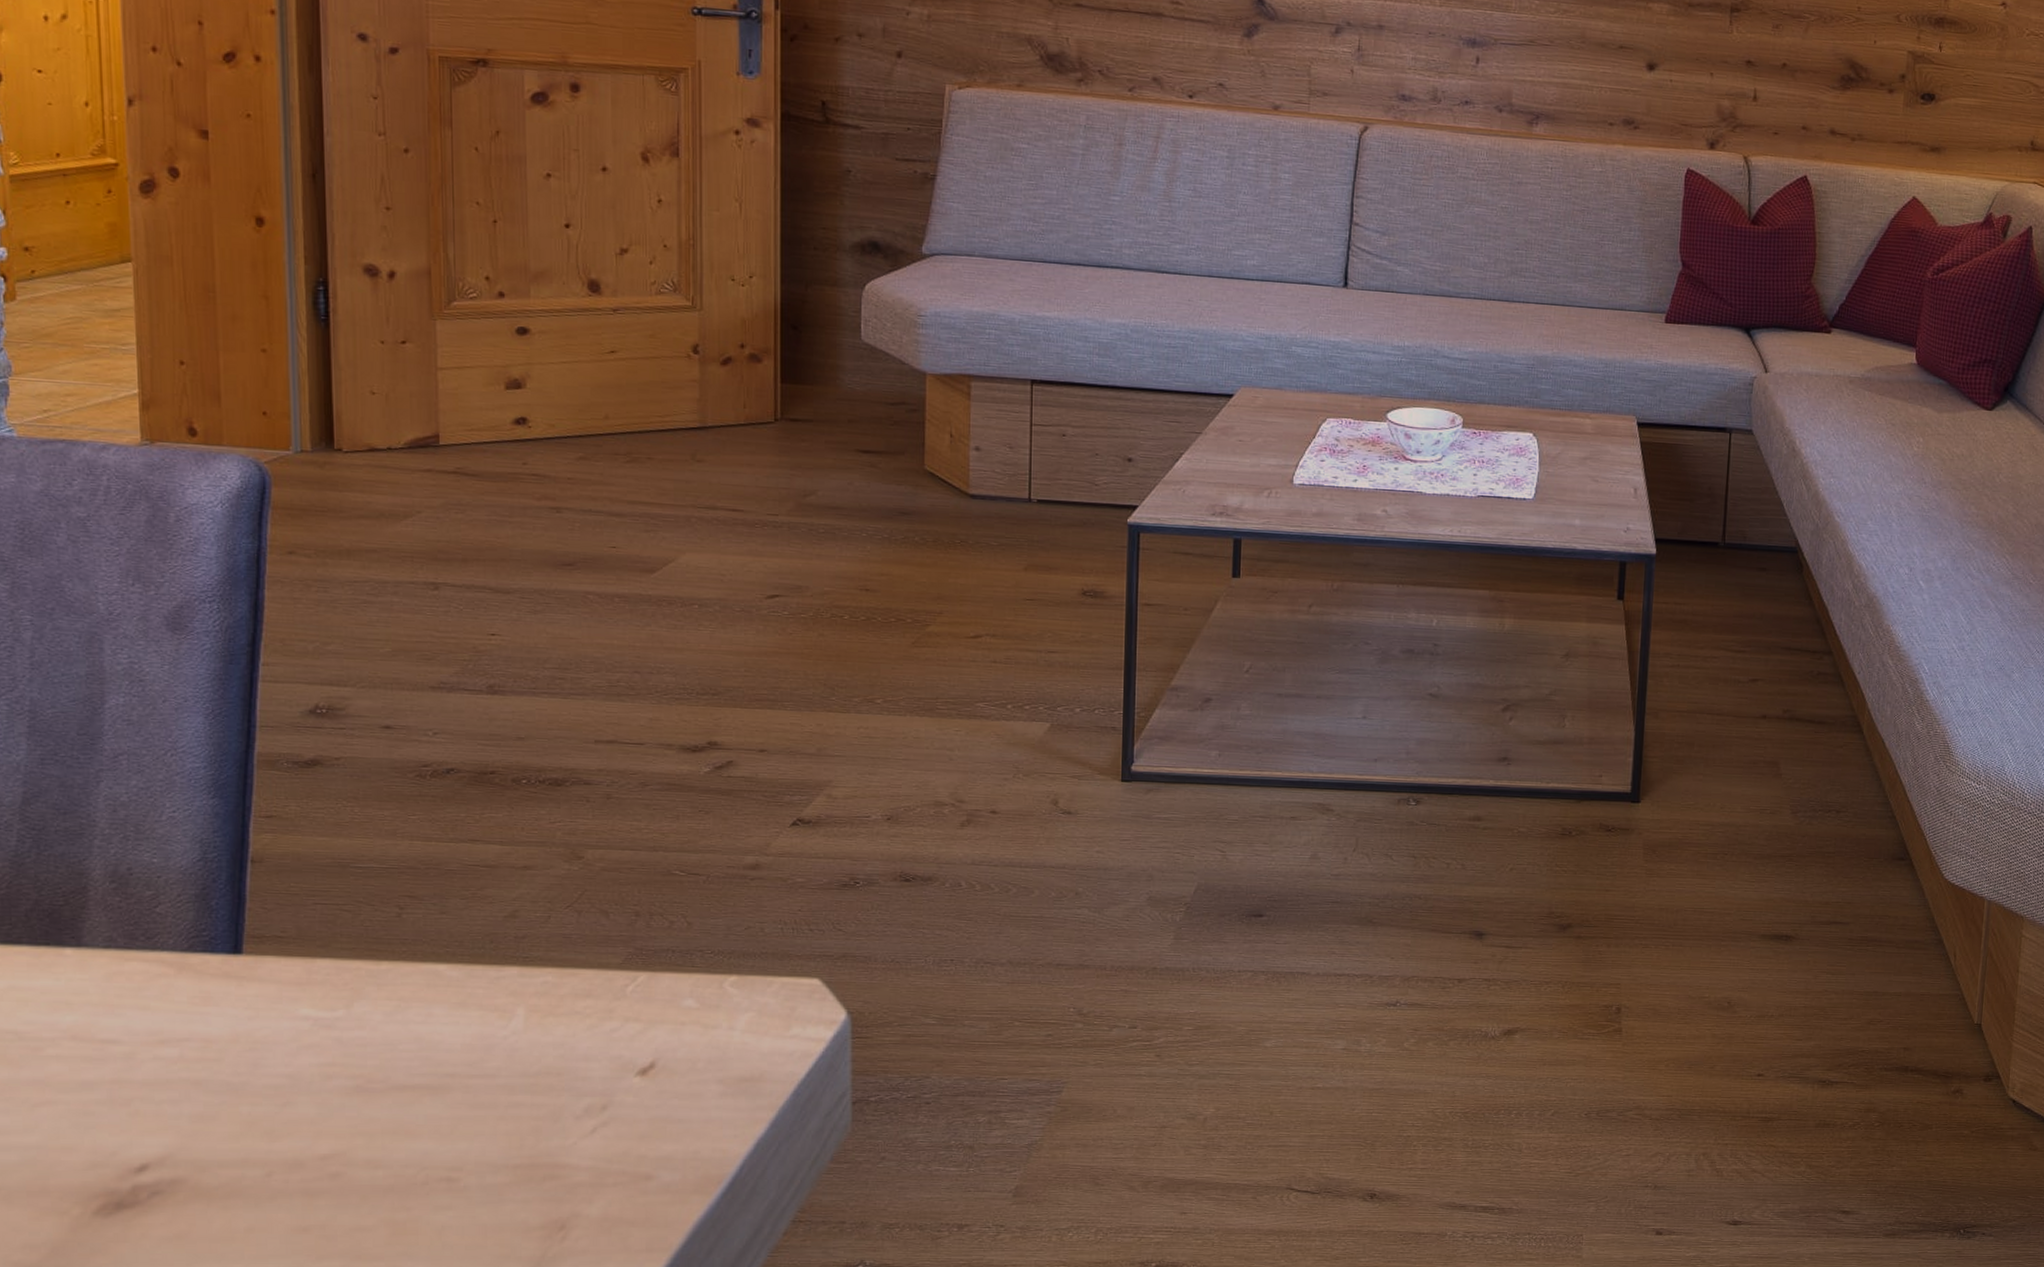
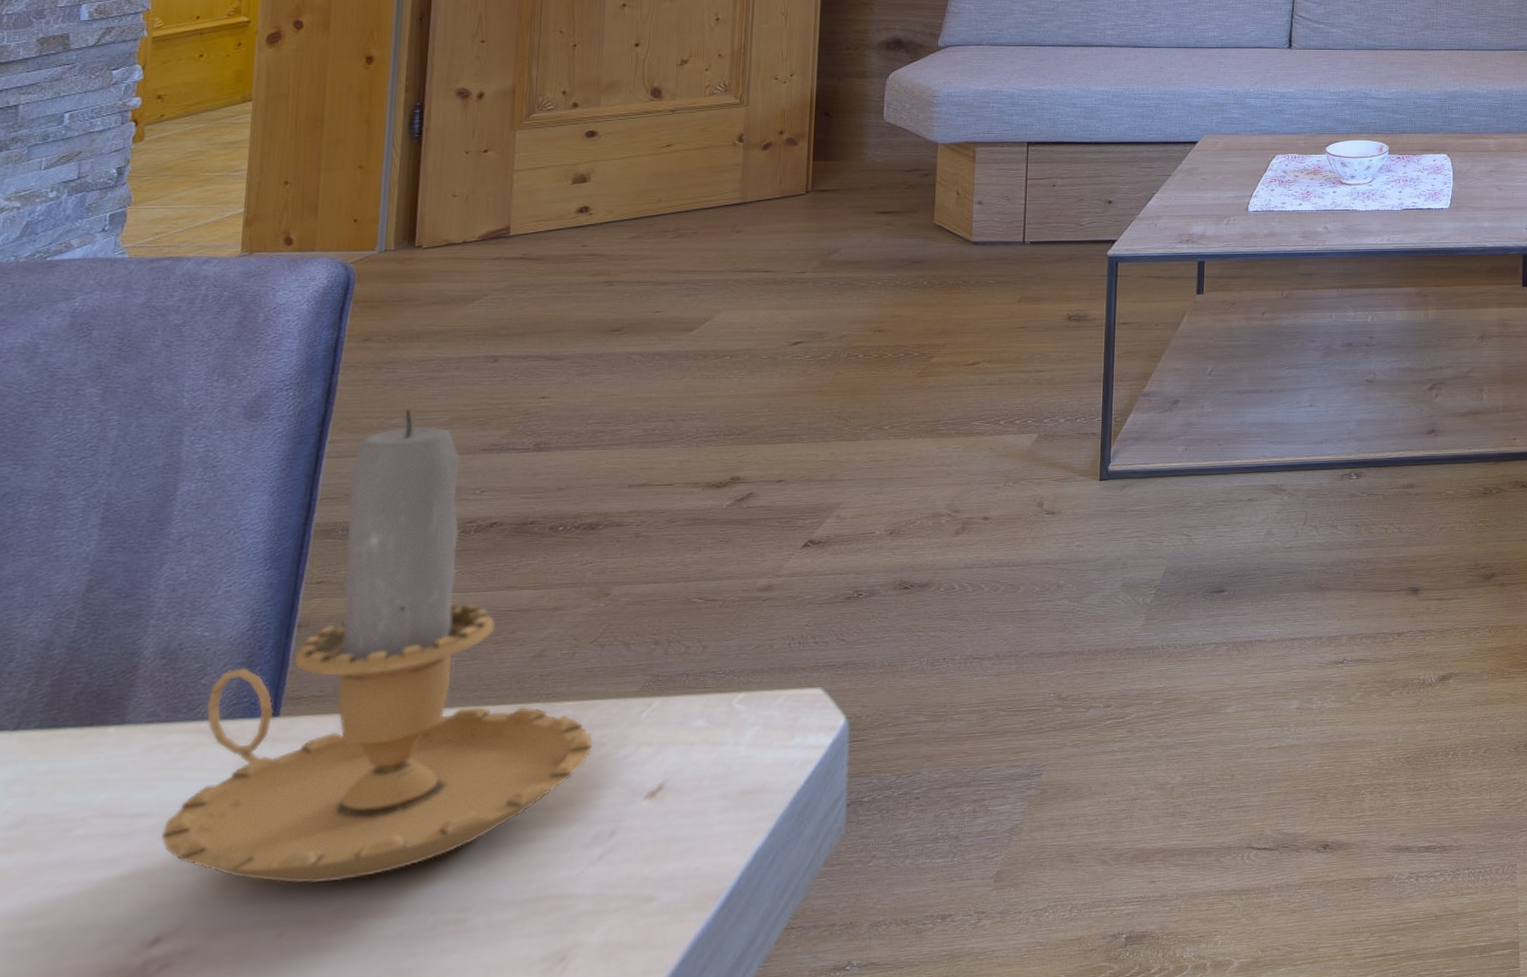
candle: none [133,635,577,1128] -> present [160,409,593,884]

